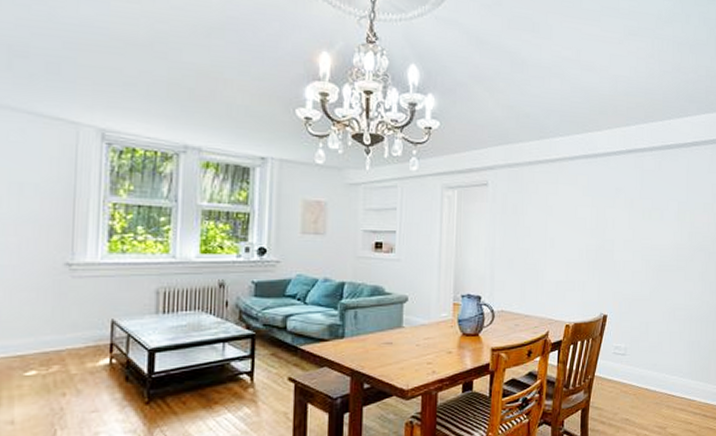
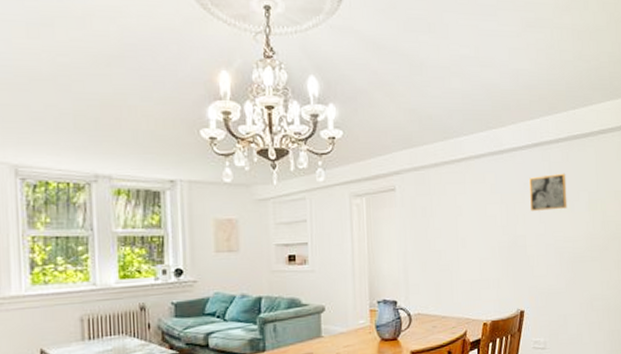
wall art: none [621,181,657,217] -> present [529,173,568,211]

